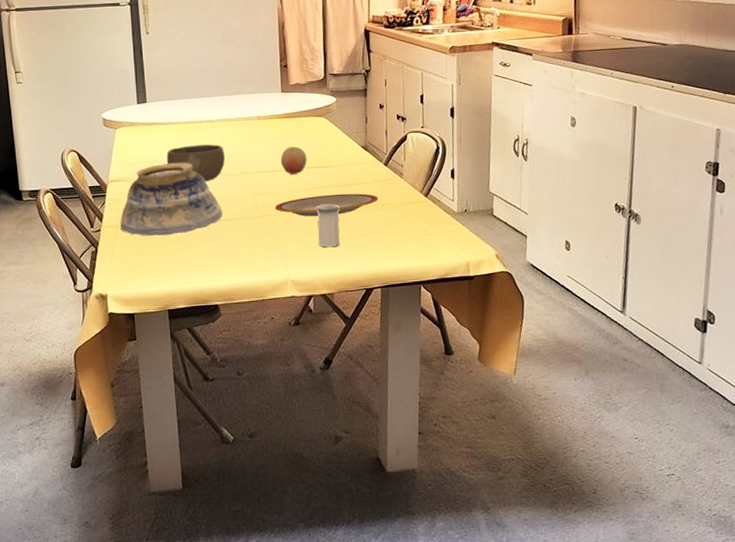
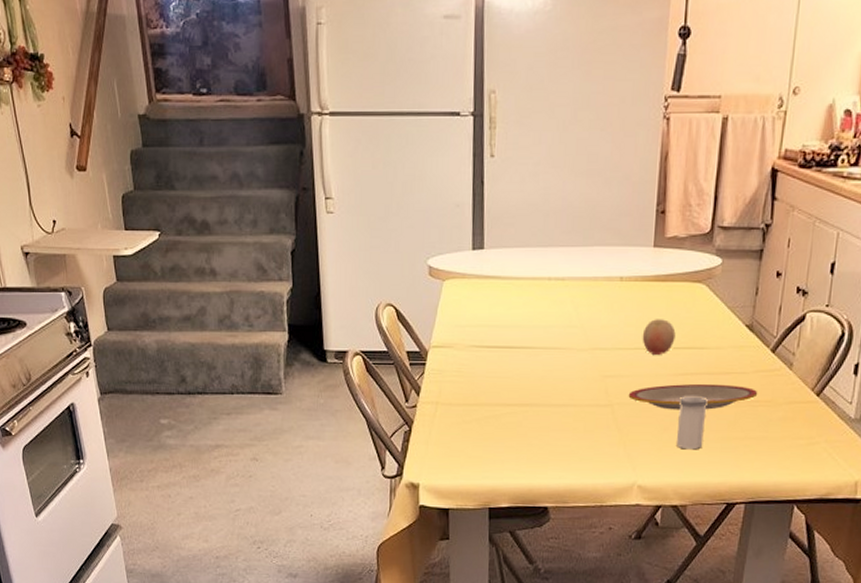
bowl: present [120,162,223,237] -> none [441,328,565,420]
bowl: present [166,144,225,182] -> none [502,308,574,357]

